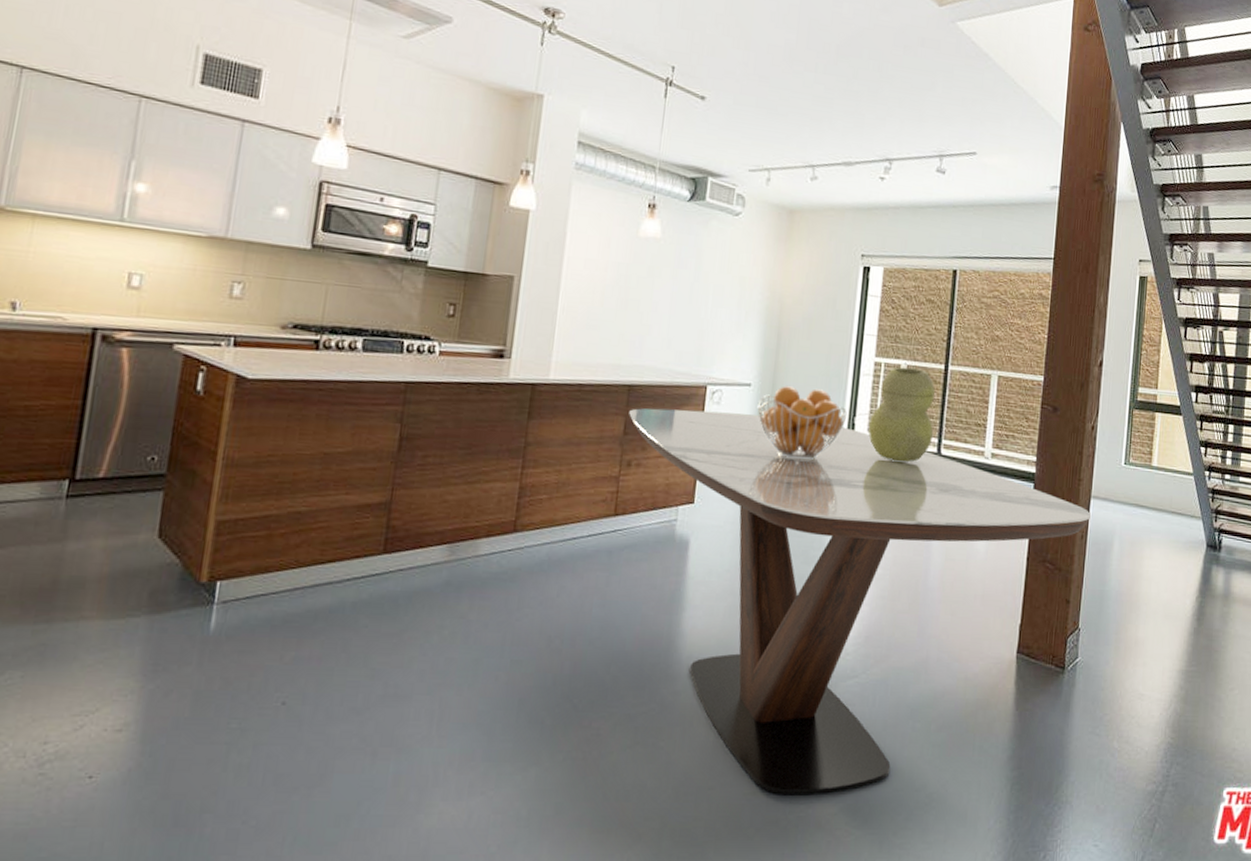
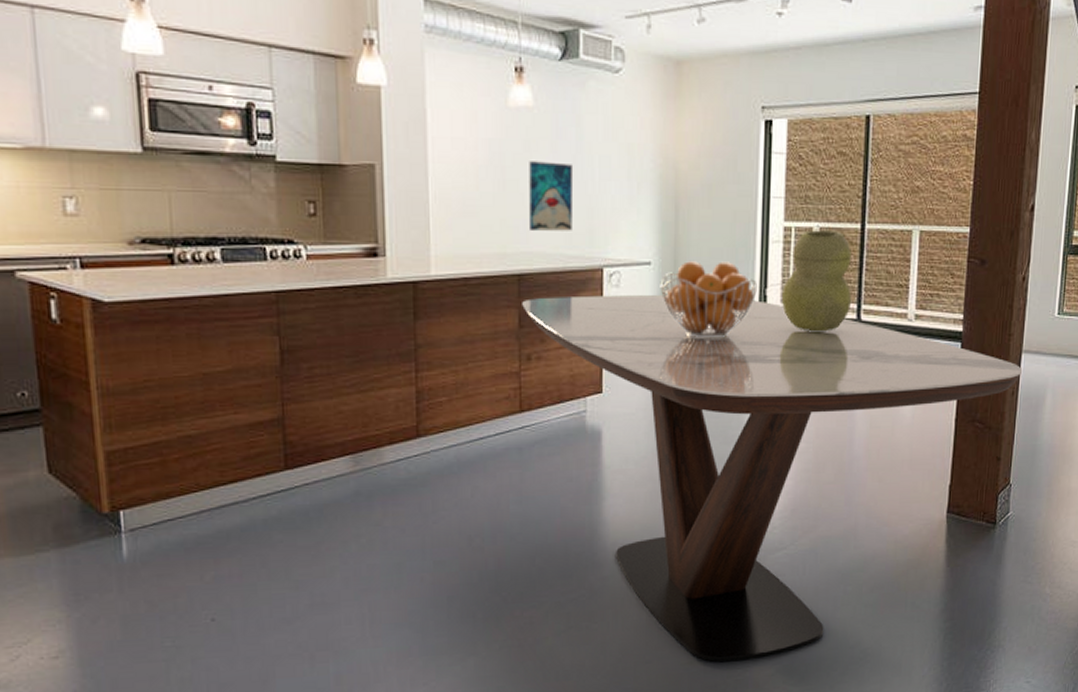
wall art: none [644,285,689,350] -> present [529,161,572,231]

